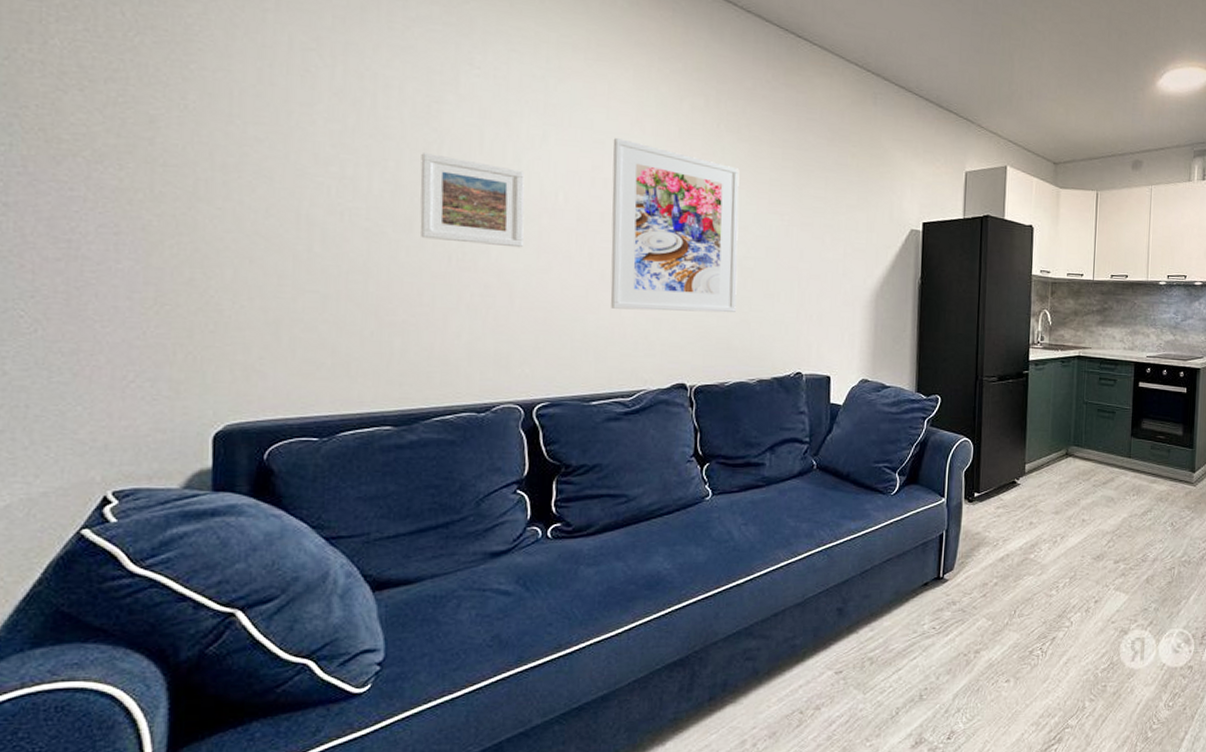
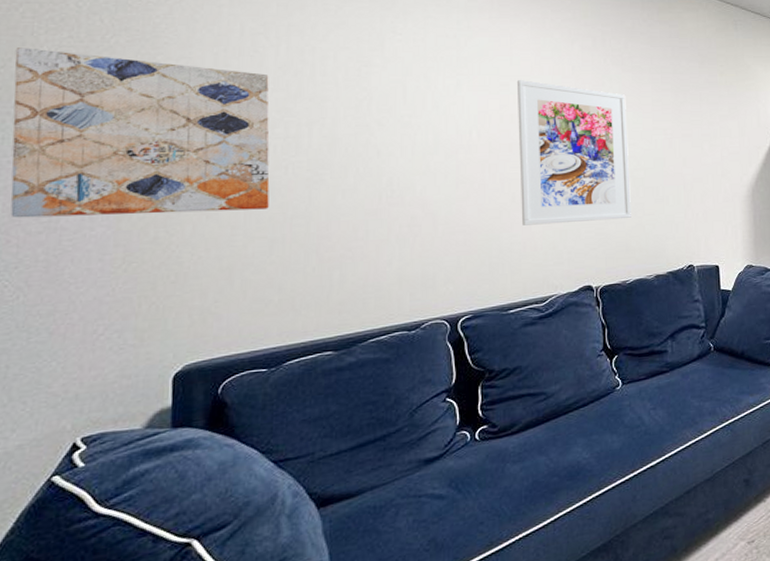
wall art: none [20,36,323,259] -> present [10,48,270,218]
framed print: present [420,153,525,248] -> none [353,109,444,182]

